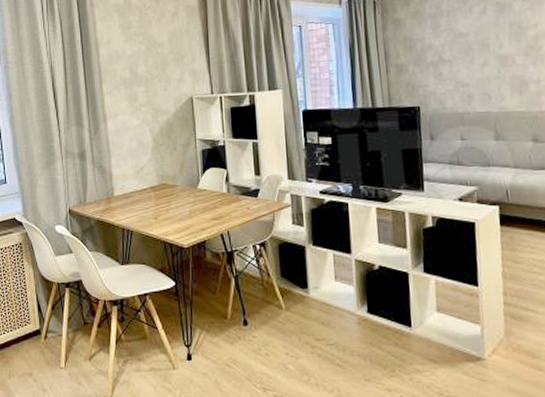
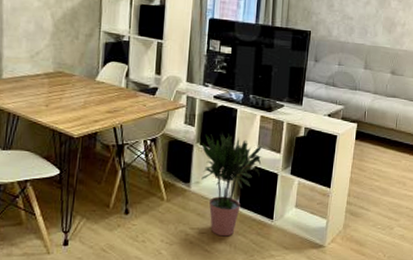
potted plant: none [314,231,387,348] -> present [201,133,263,237]

